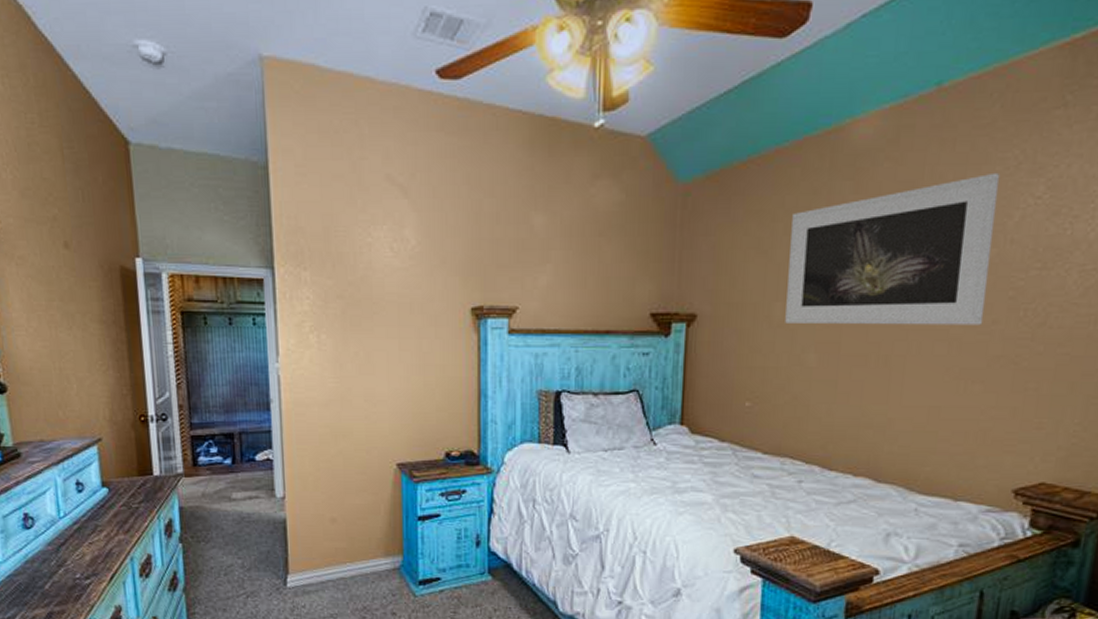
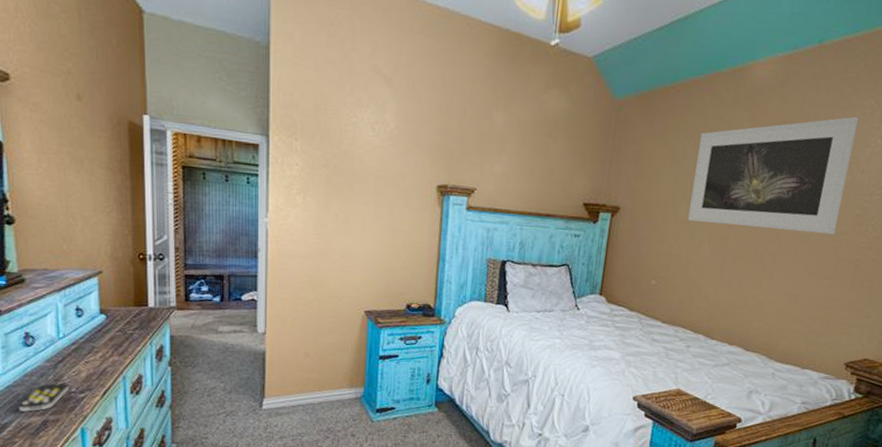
remote control: none [21,568,73,605] -> present [18,382,69,413]

